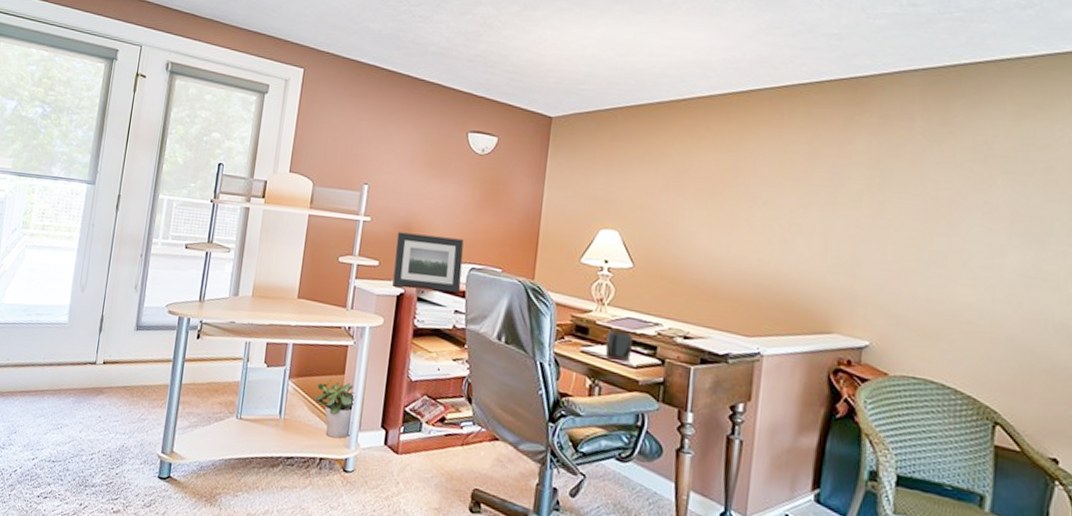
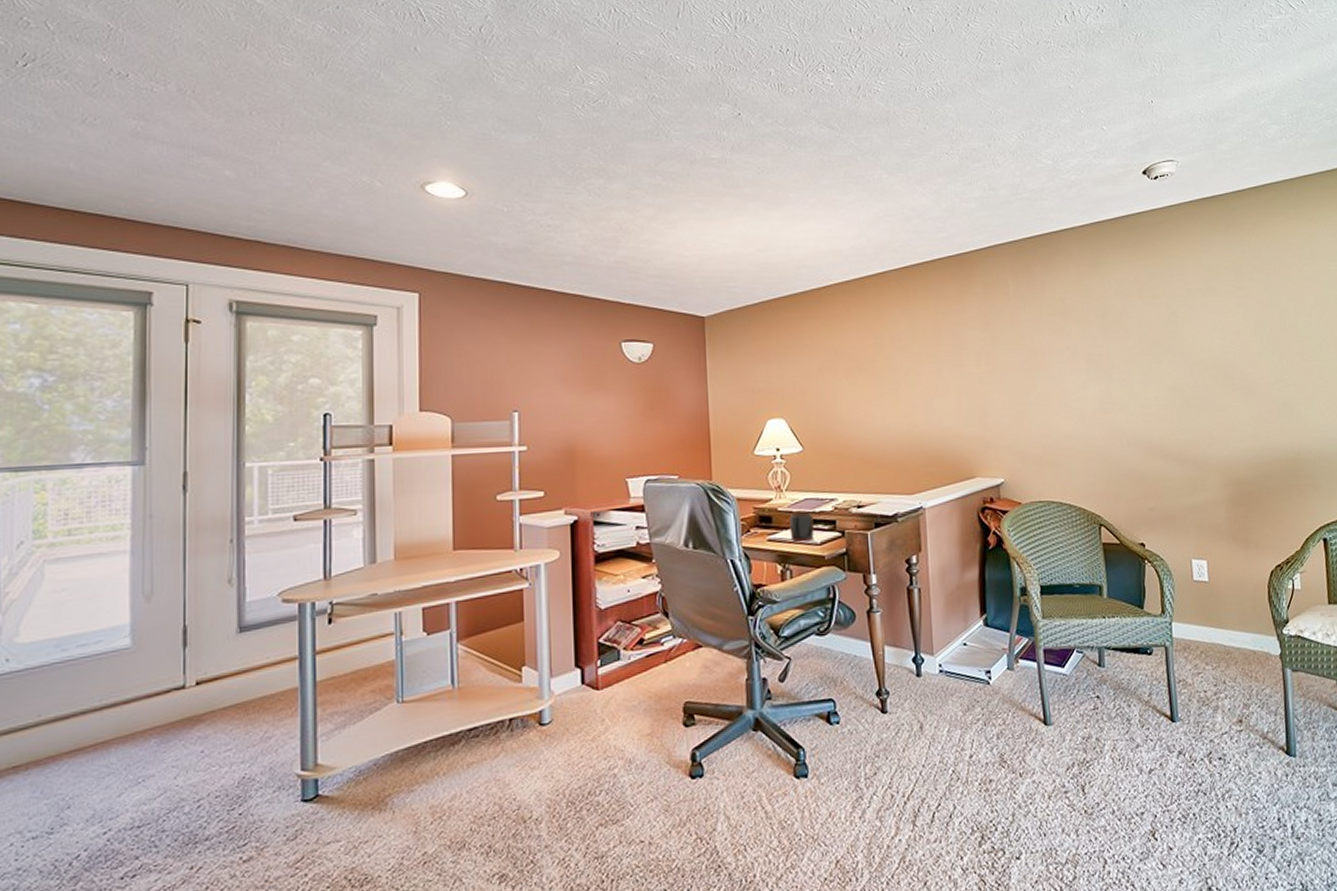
potted plant: present [314,379,356,438] -> none [492,629,542,693]
picture frame: present [392,232,464,294] -> none [560,452,639,515]

